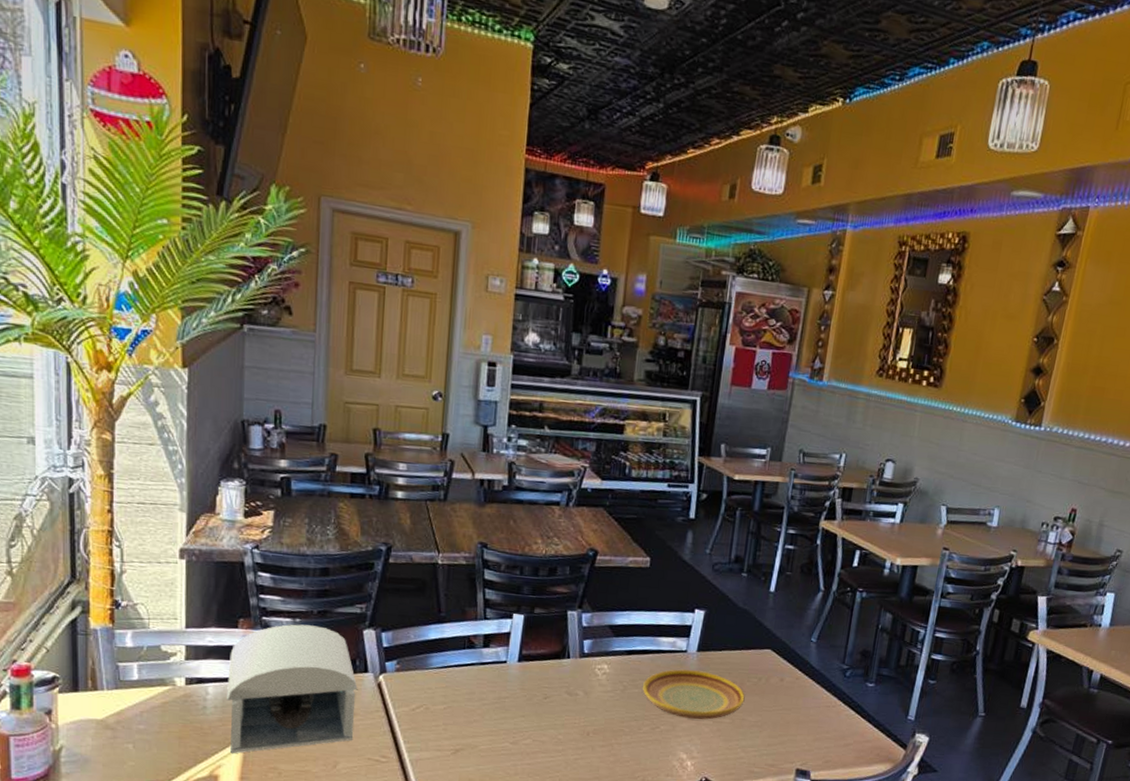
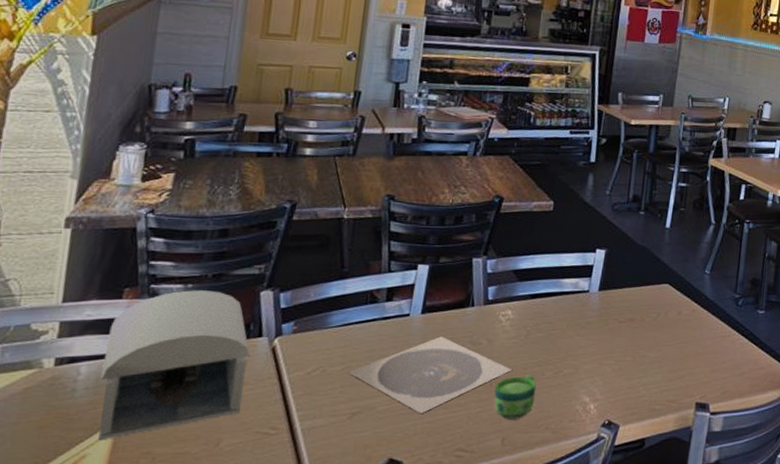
plate: none [450,685,608,755] -> present [348,336,512,413]
cup: none [591,728,633,769] -> present [494,375,537,419]
plate: present [643,669,745,720] -> none [546,310,645,359]

